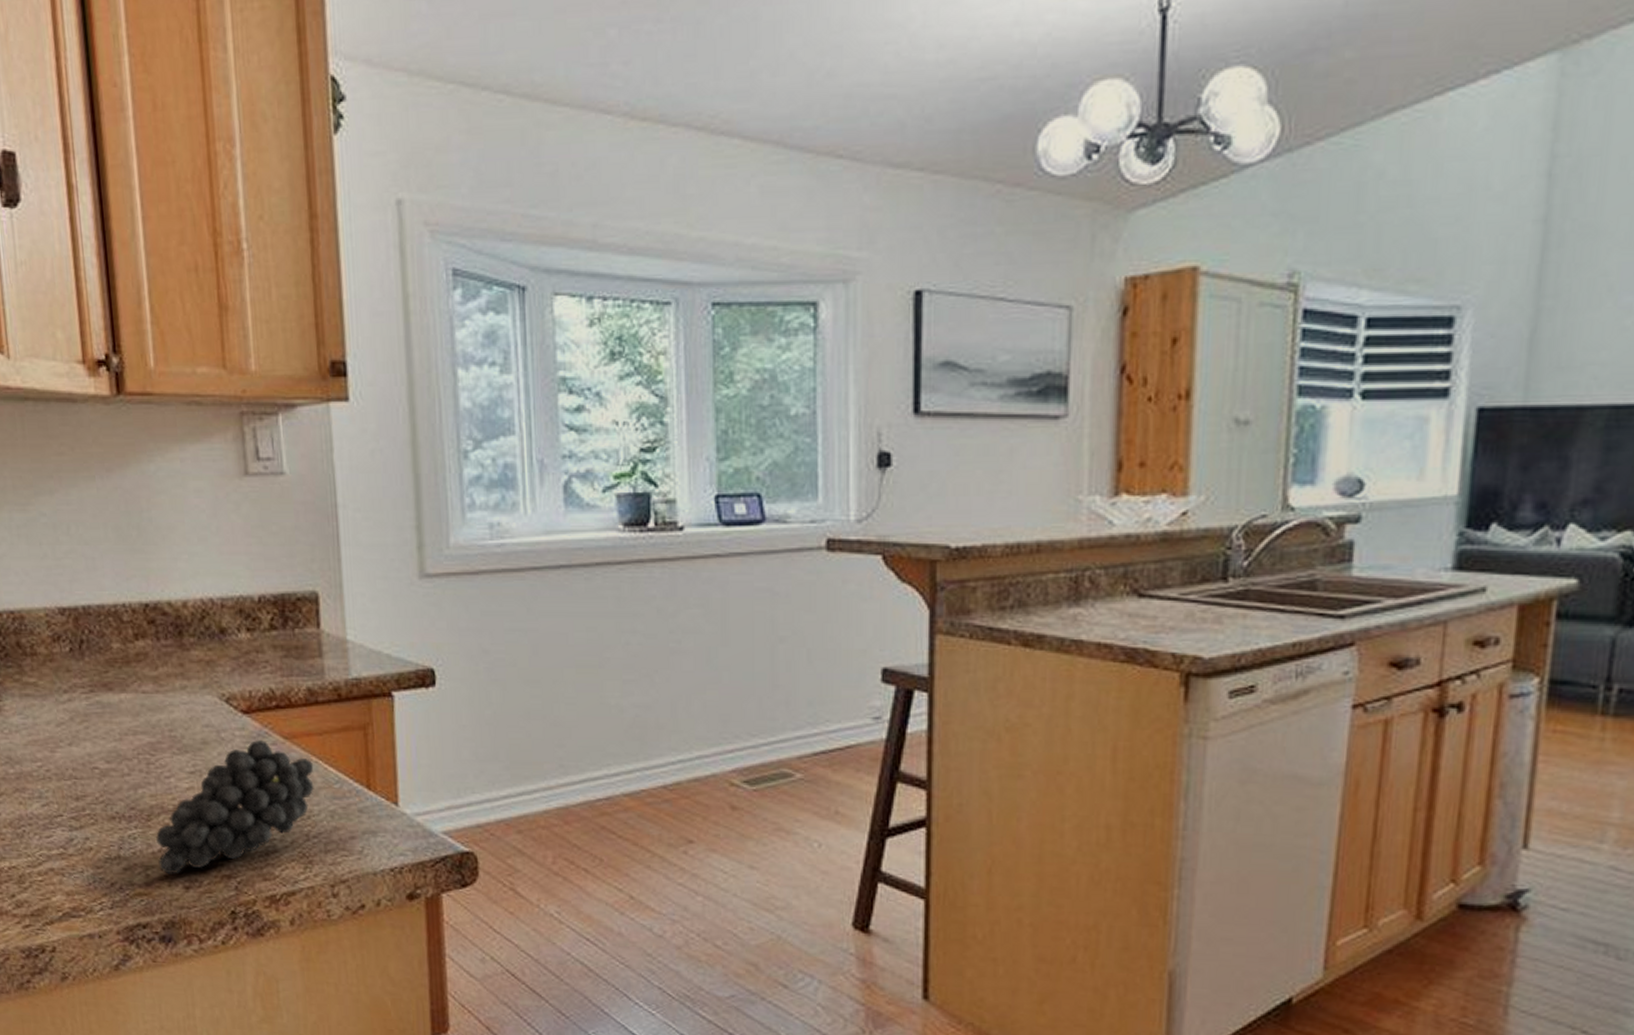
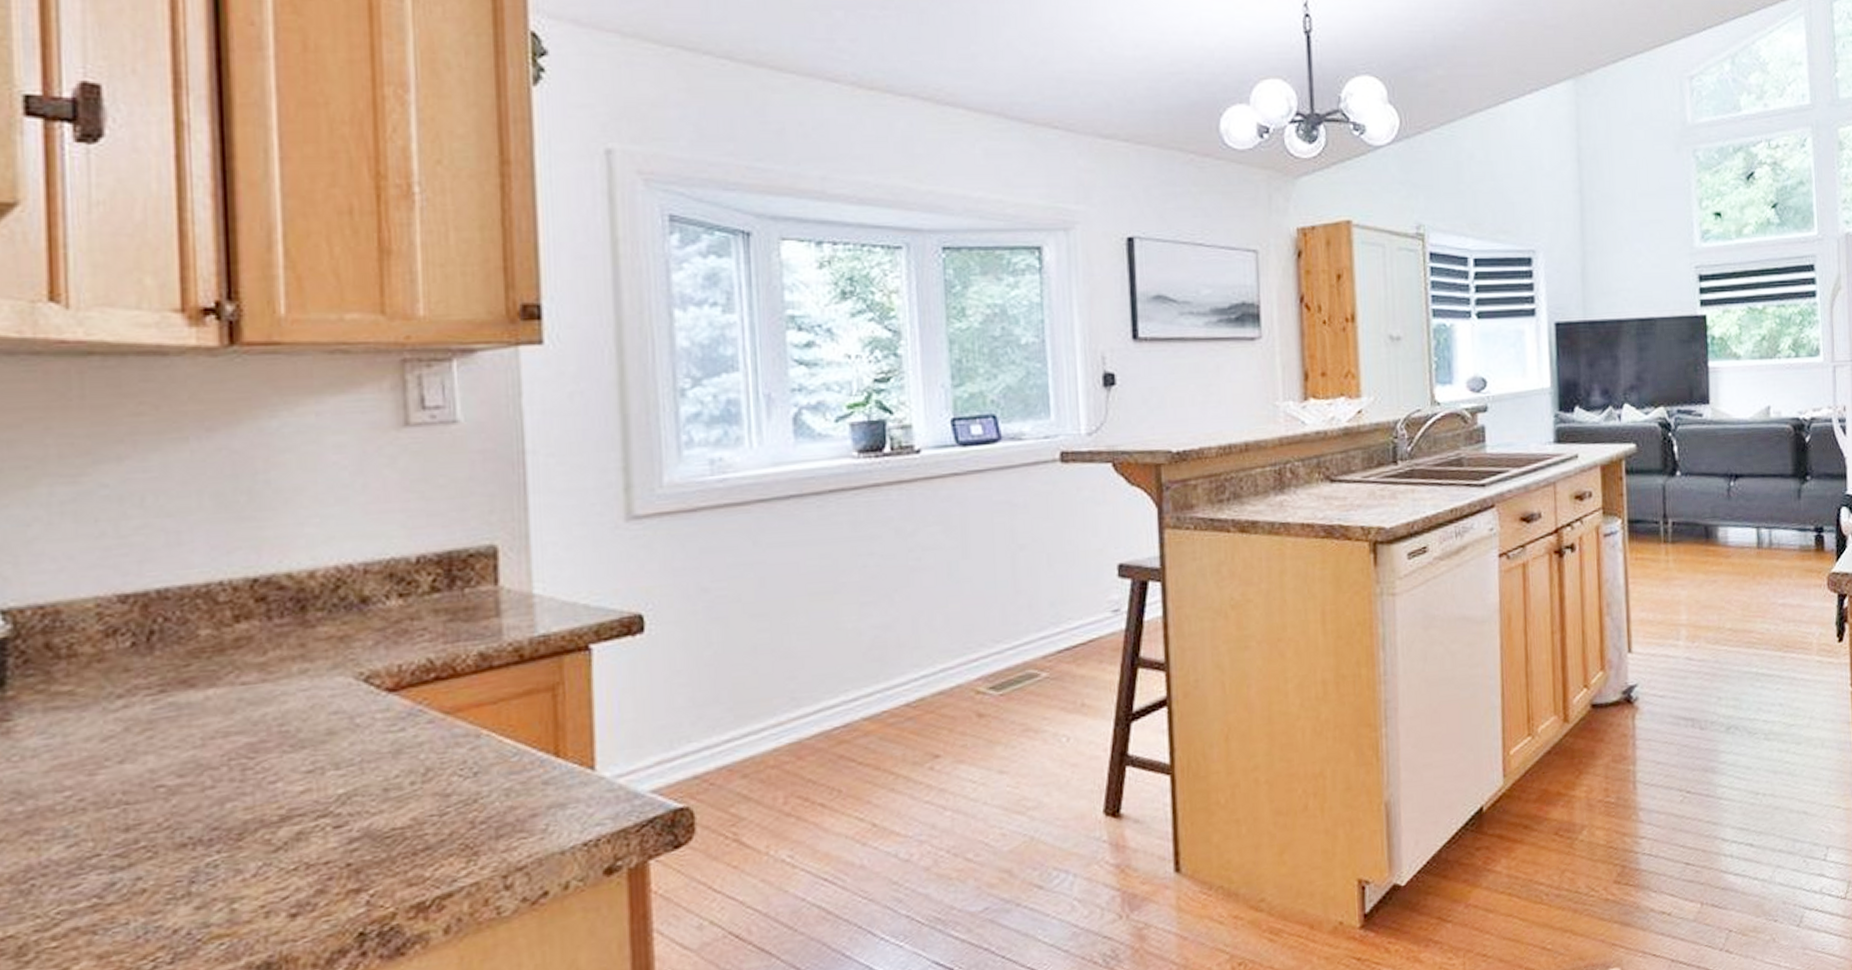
fruit: present [155,739,314,875] -> none [248,719,484,904]

